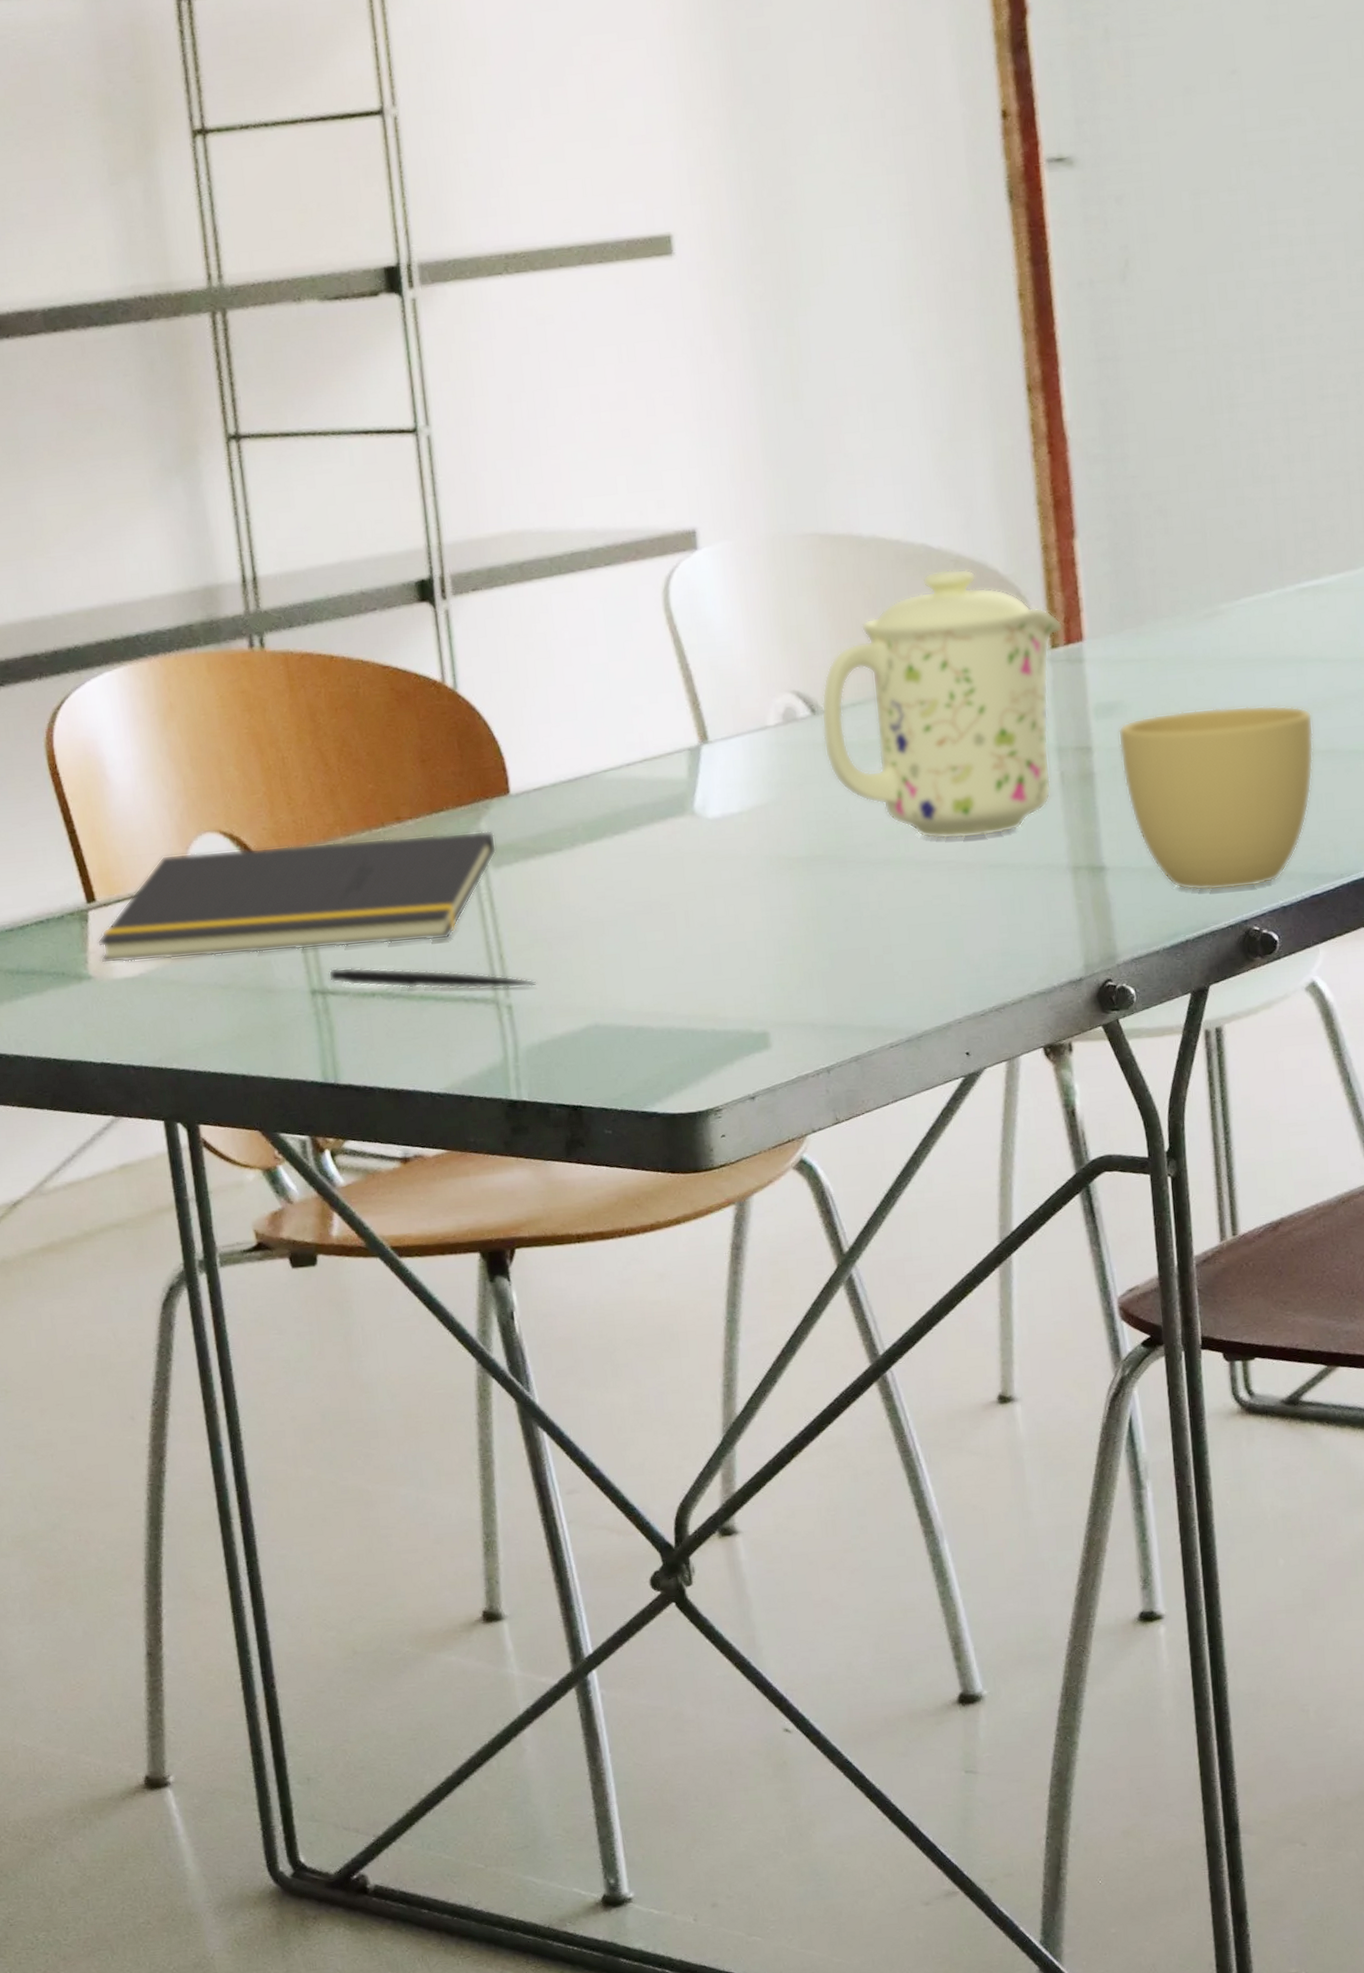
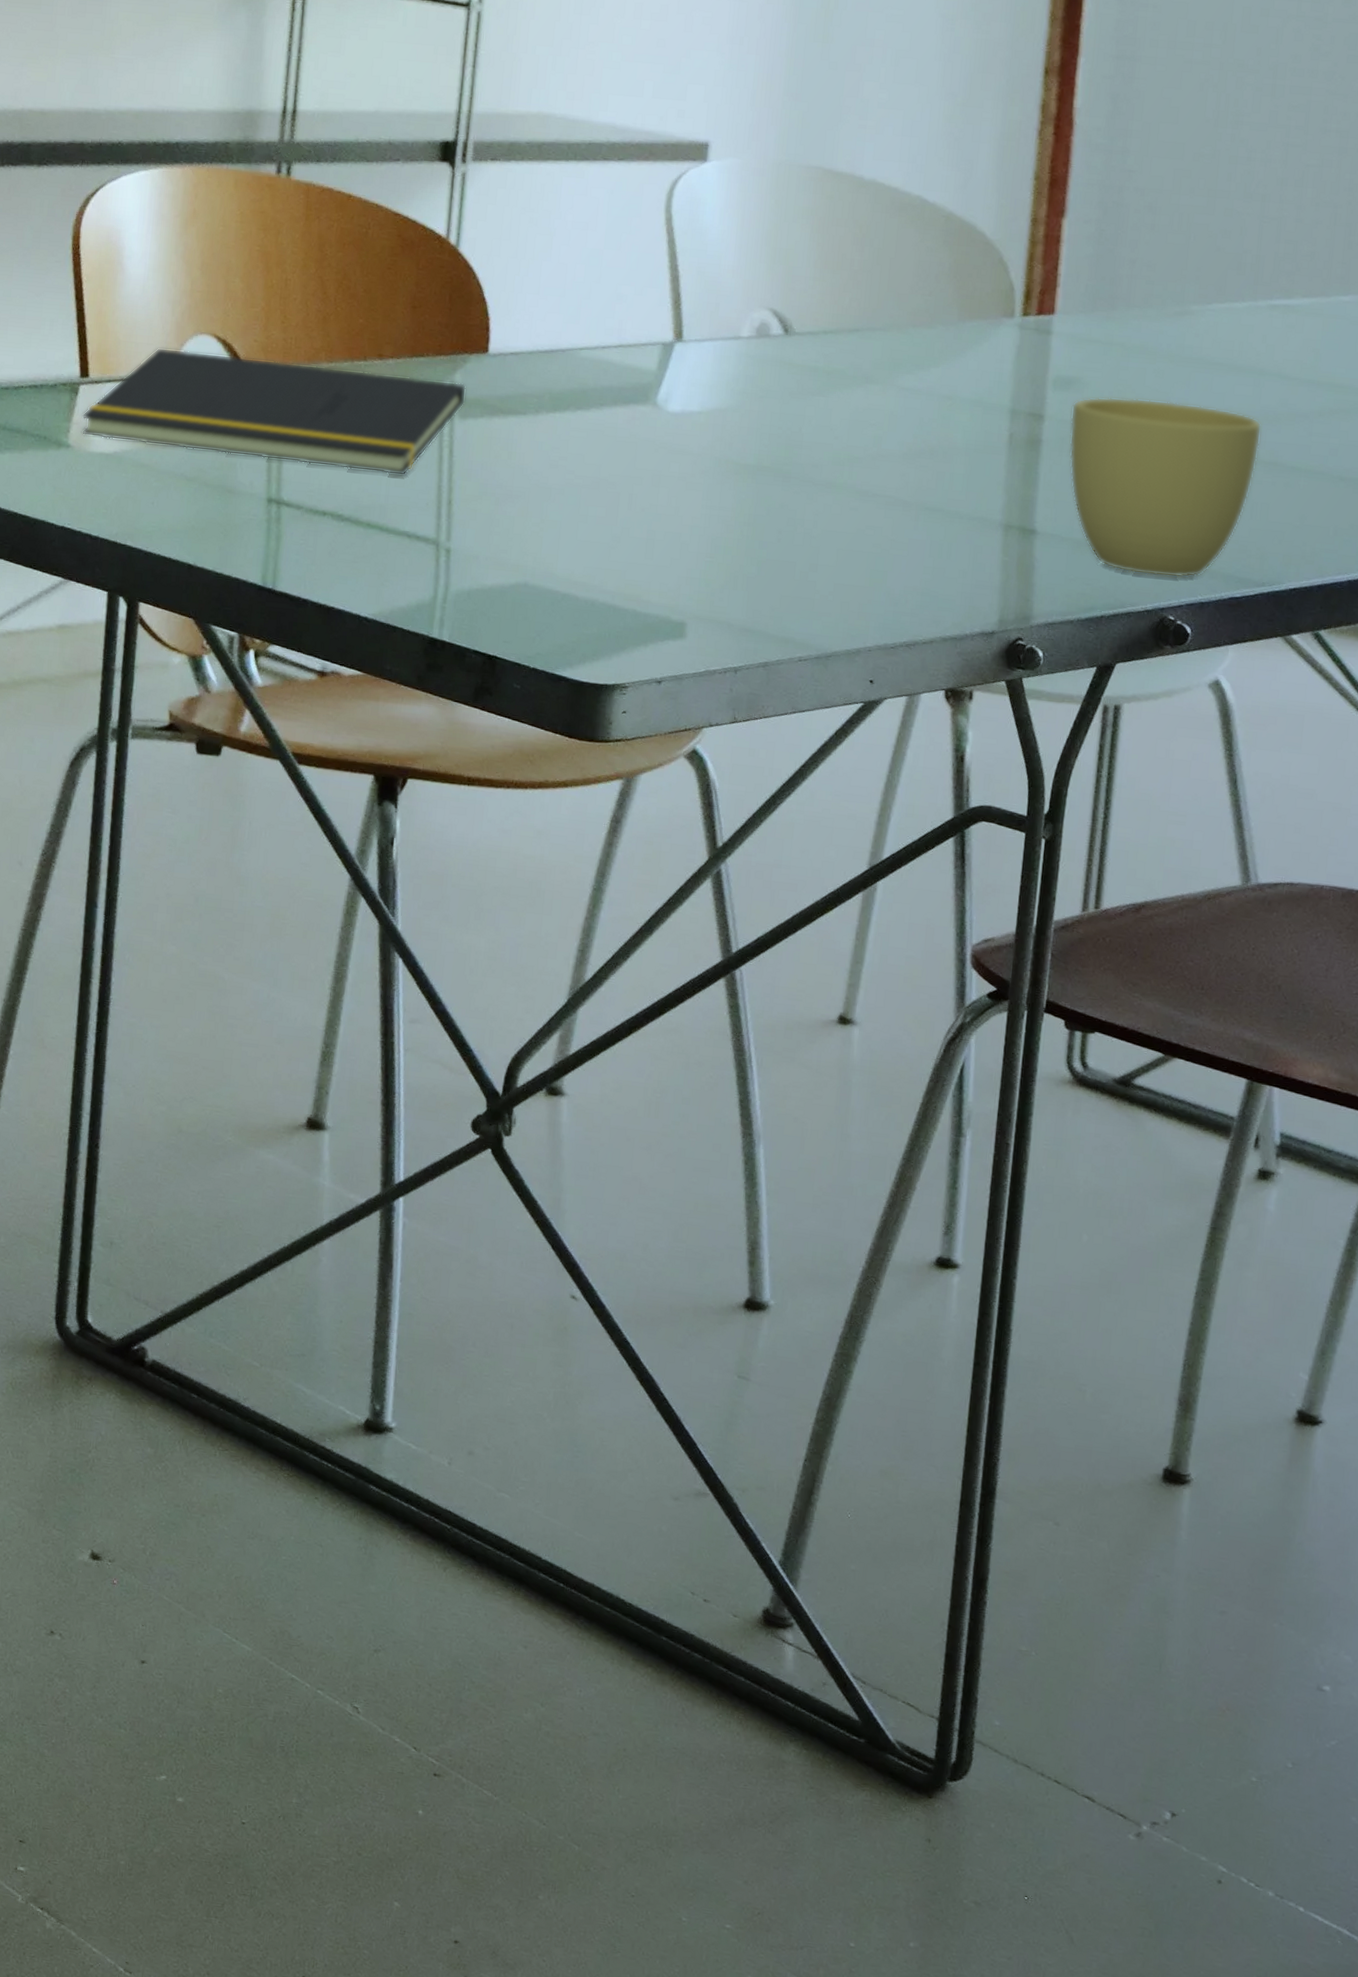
pen: present [328,967,537,989] -> none [286,481,478,536]
mug: present [821,568,1063,840] -> none [789,223,1038,480]

